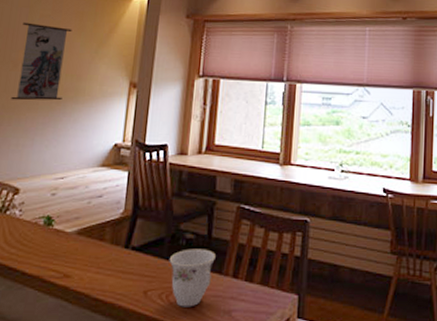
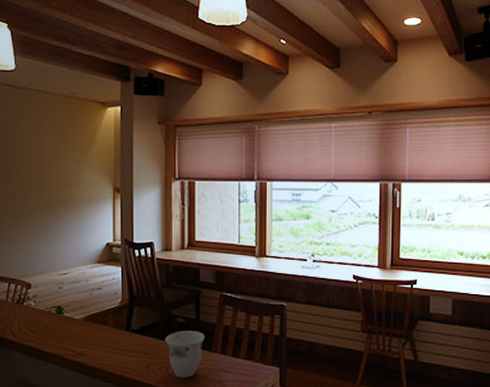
wall scroll: present [11,17,72,101] -> none [11,130,56,208]

